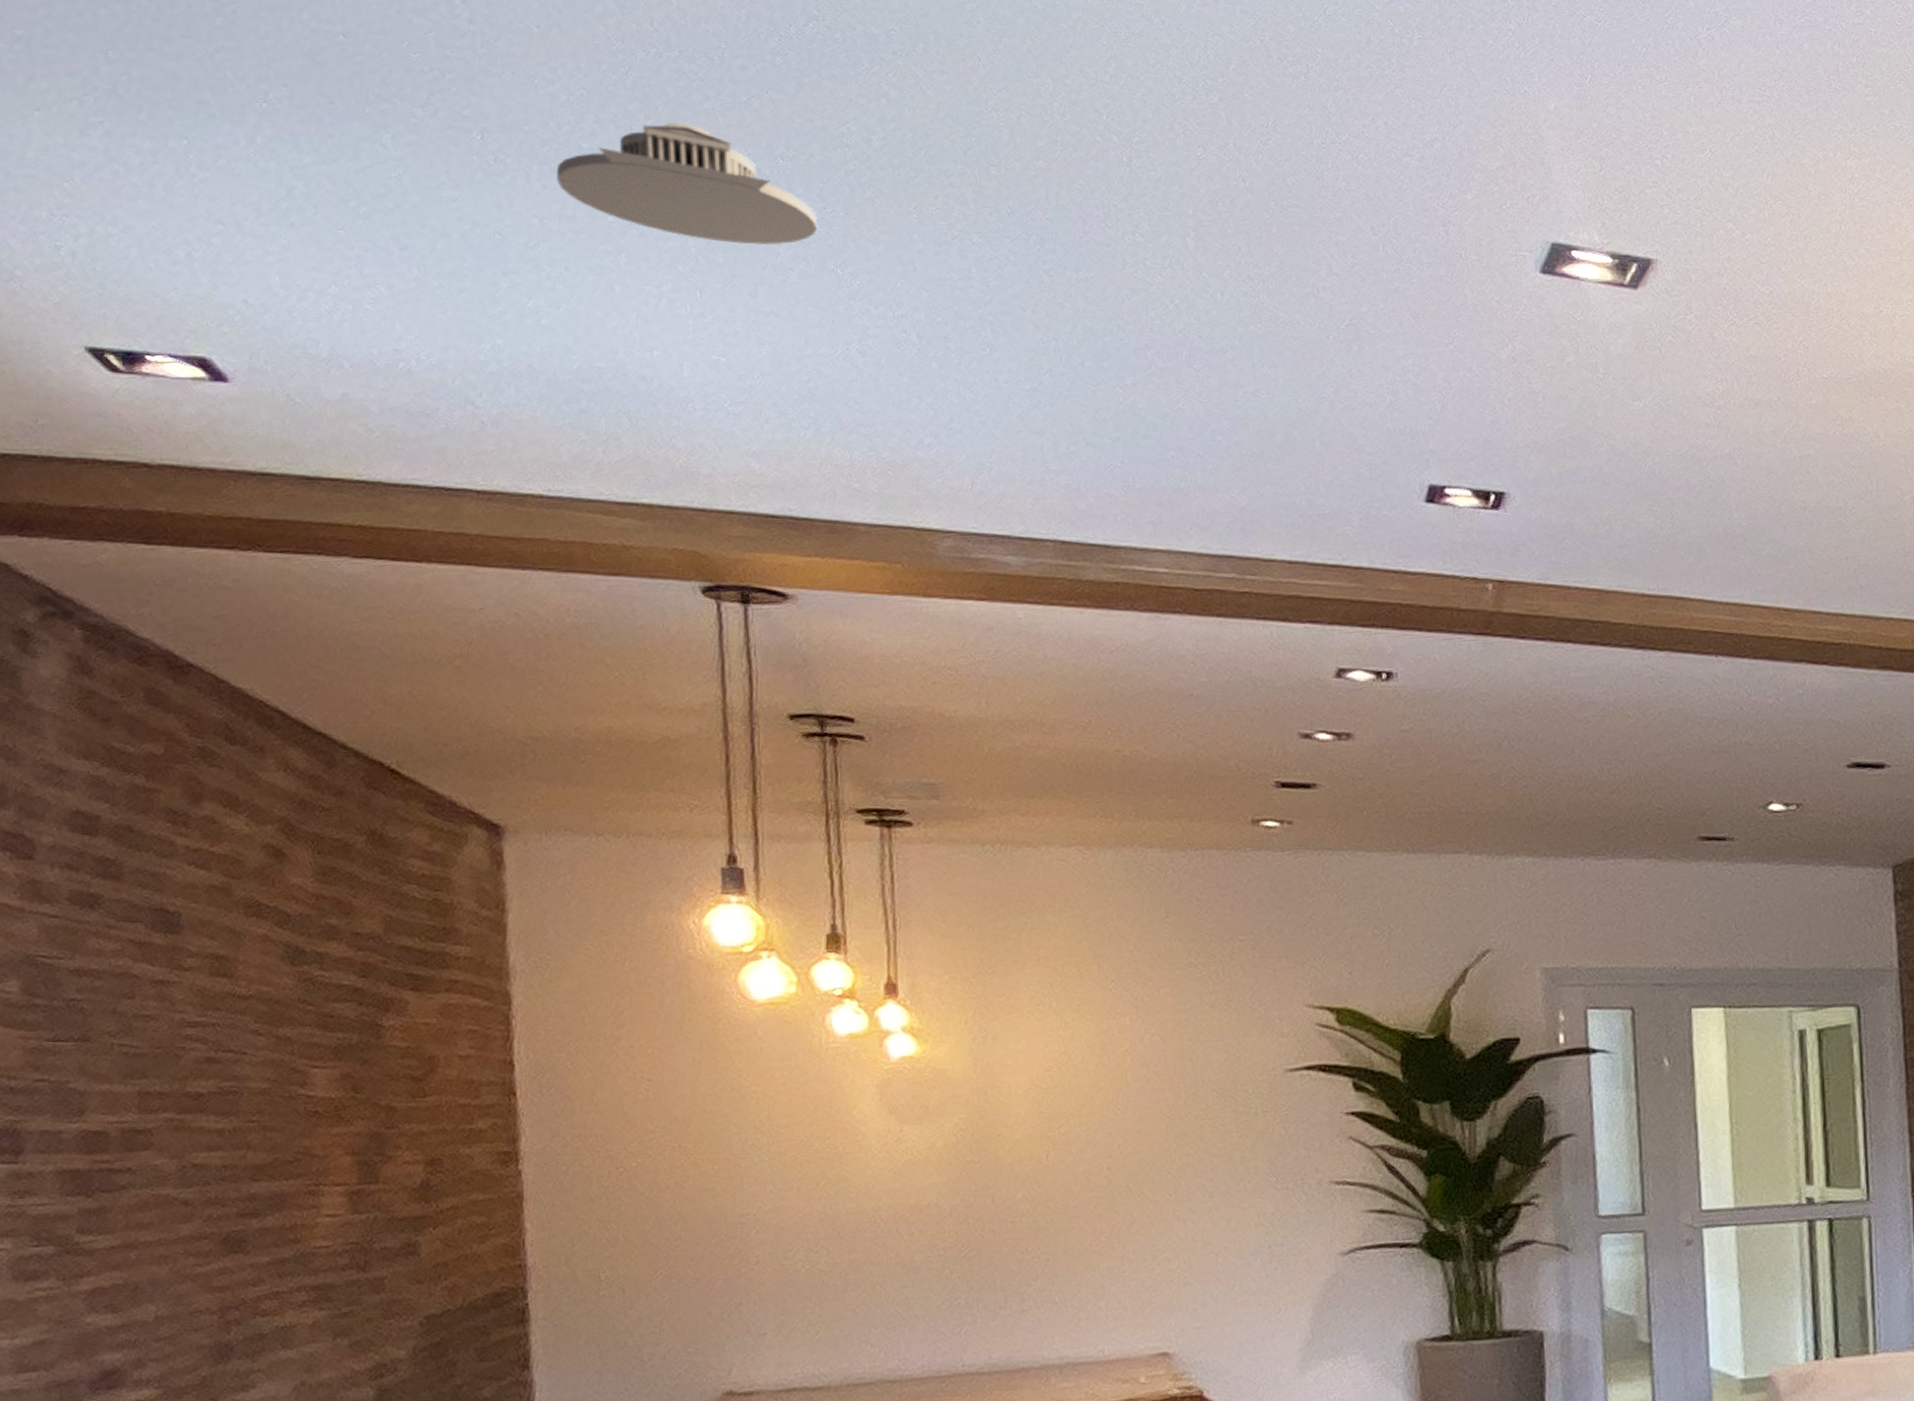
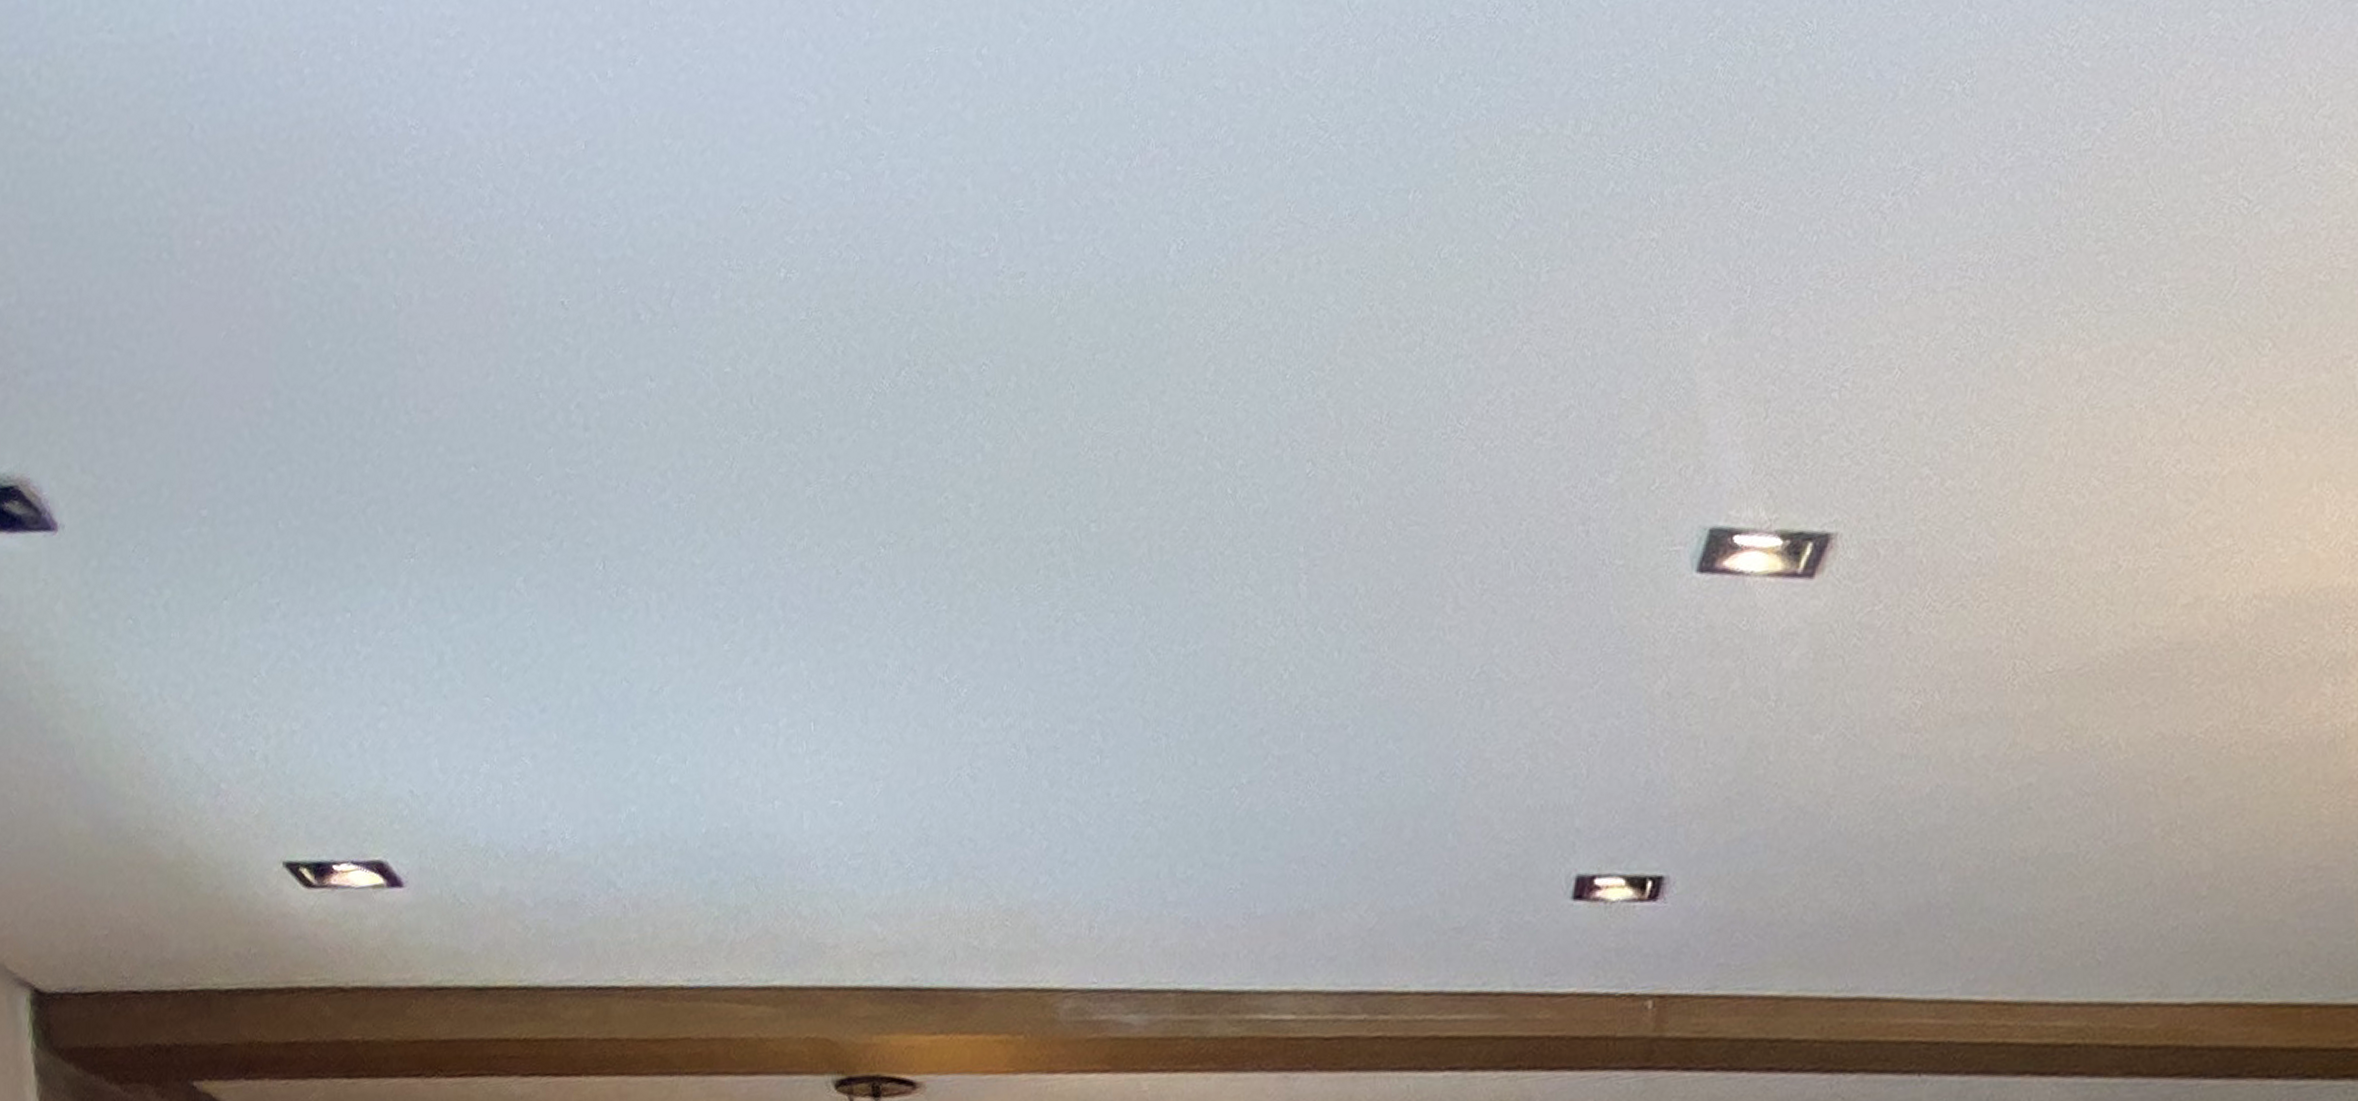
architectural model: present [555,122,818,246] -> none [673,518,923,660]

